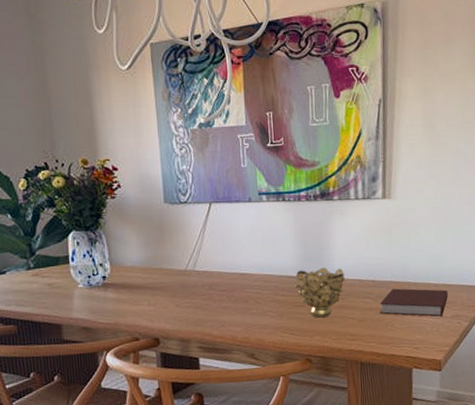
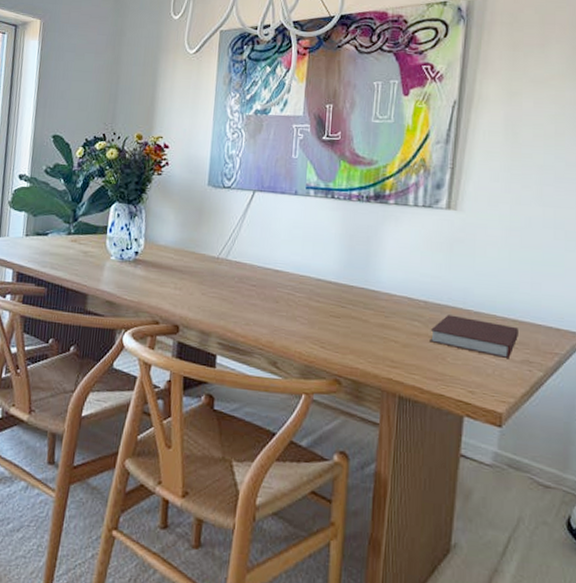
decorative bowl: present [295,267,346,318] -> none [332,276,393,335]

